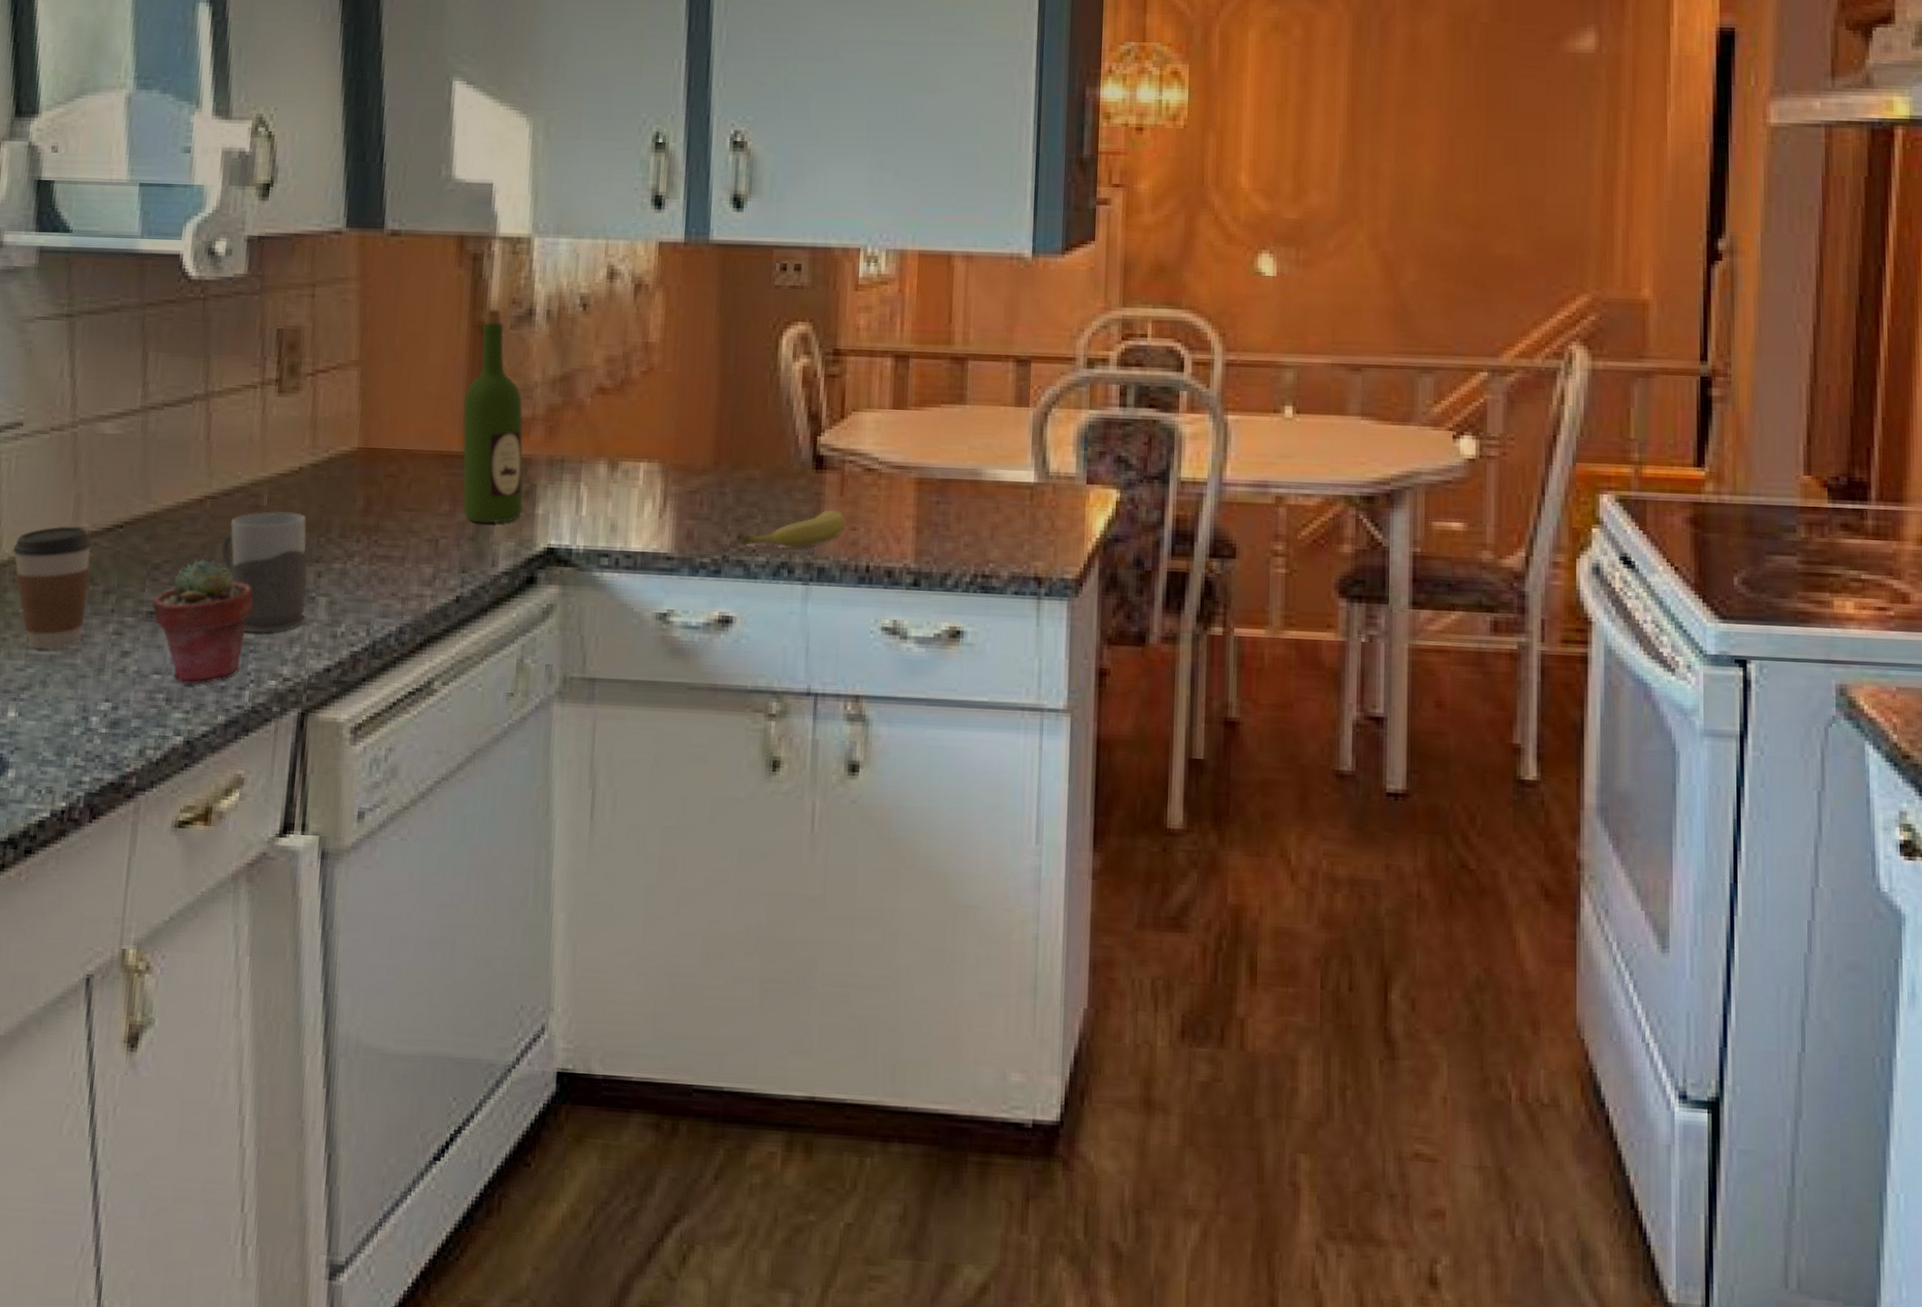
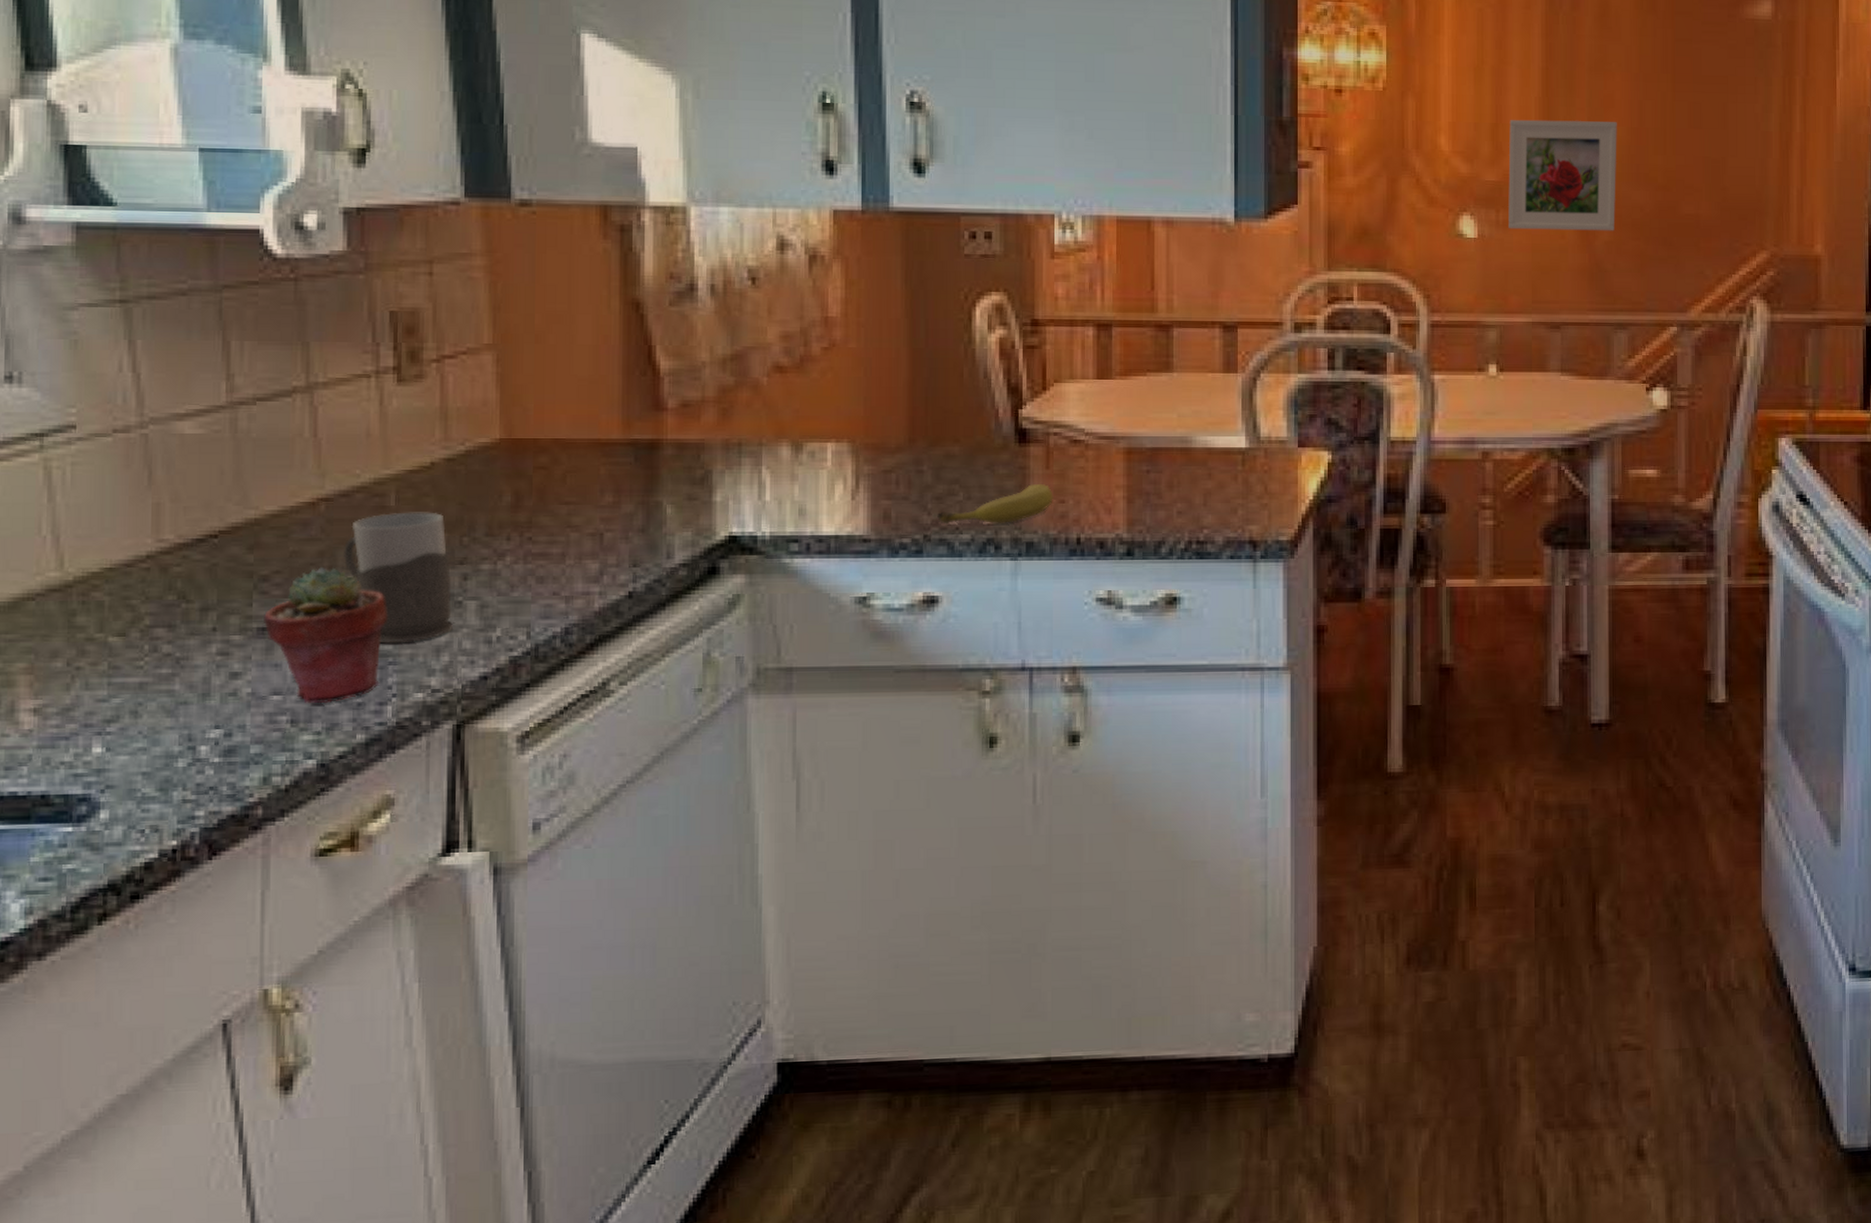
coffee cup: present [12,526,92,649] -> none [78,539,181,676]
wine bottle: present [462,309,523,523] -> none [620,284,698,514]
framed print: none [1309,157,1426,271] -> present [1508,119,1617,231]

